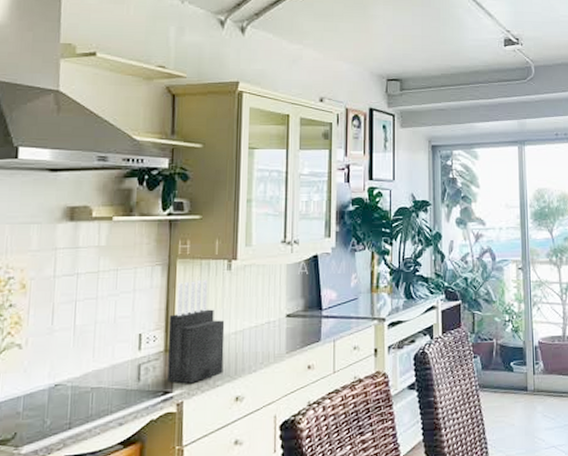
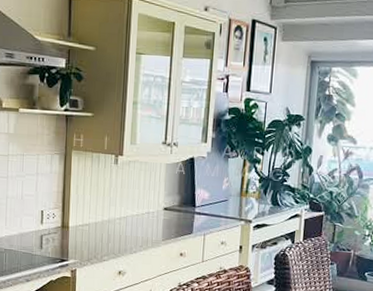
knife block: present [167,279,225,384] -> none [64,170,111,256]

